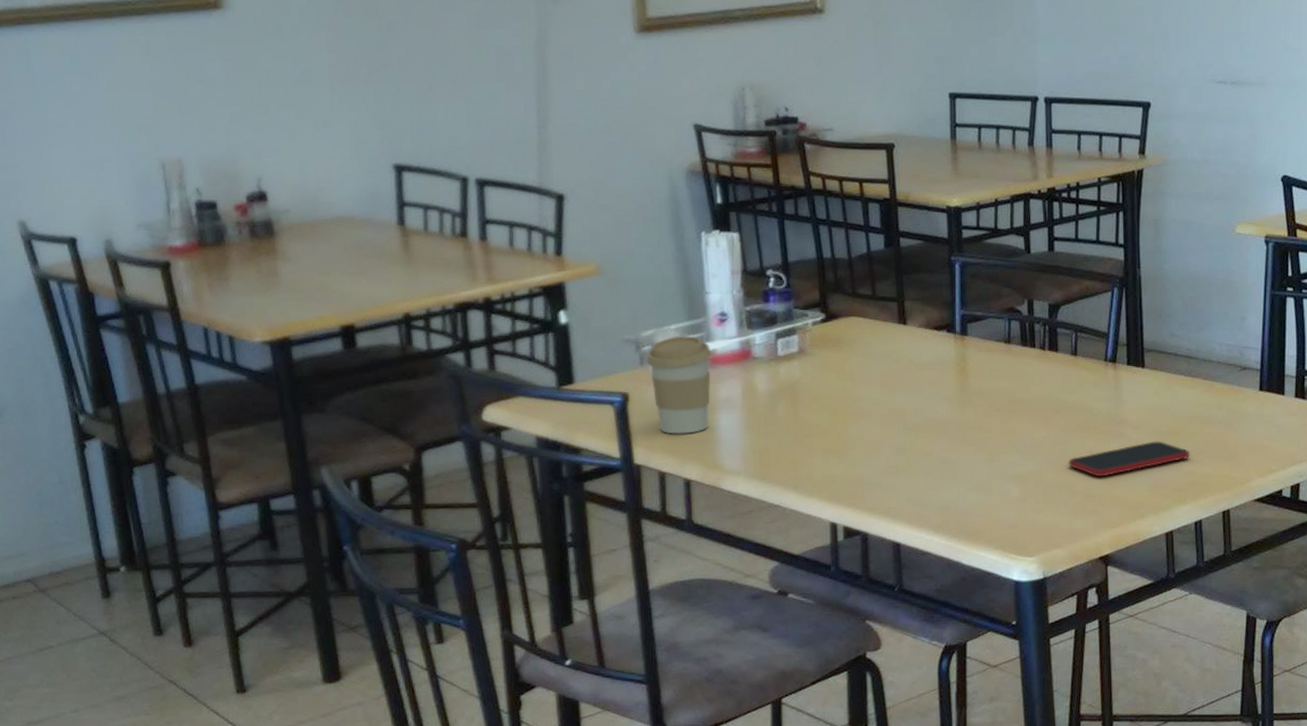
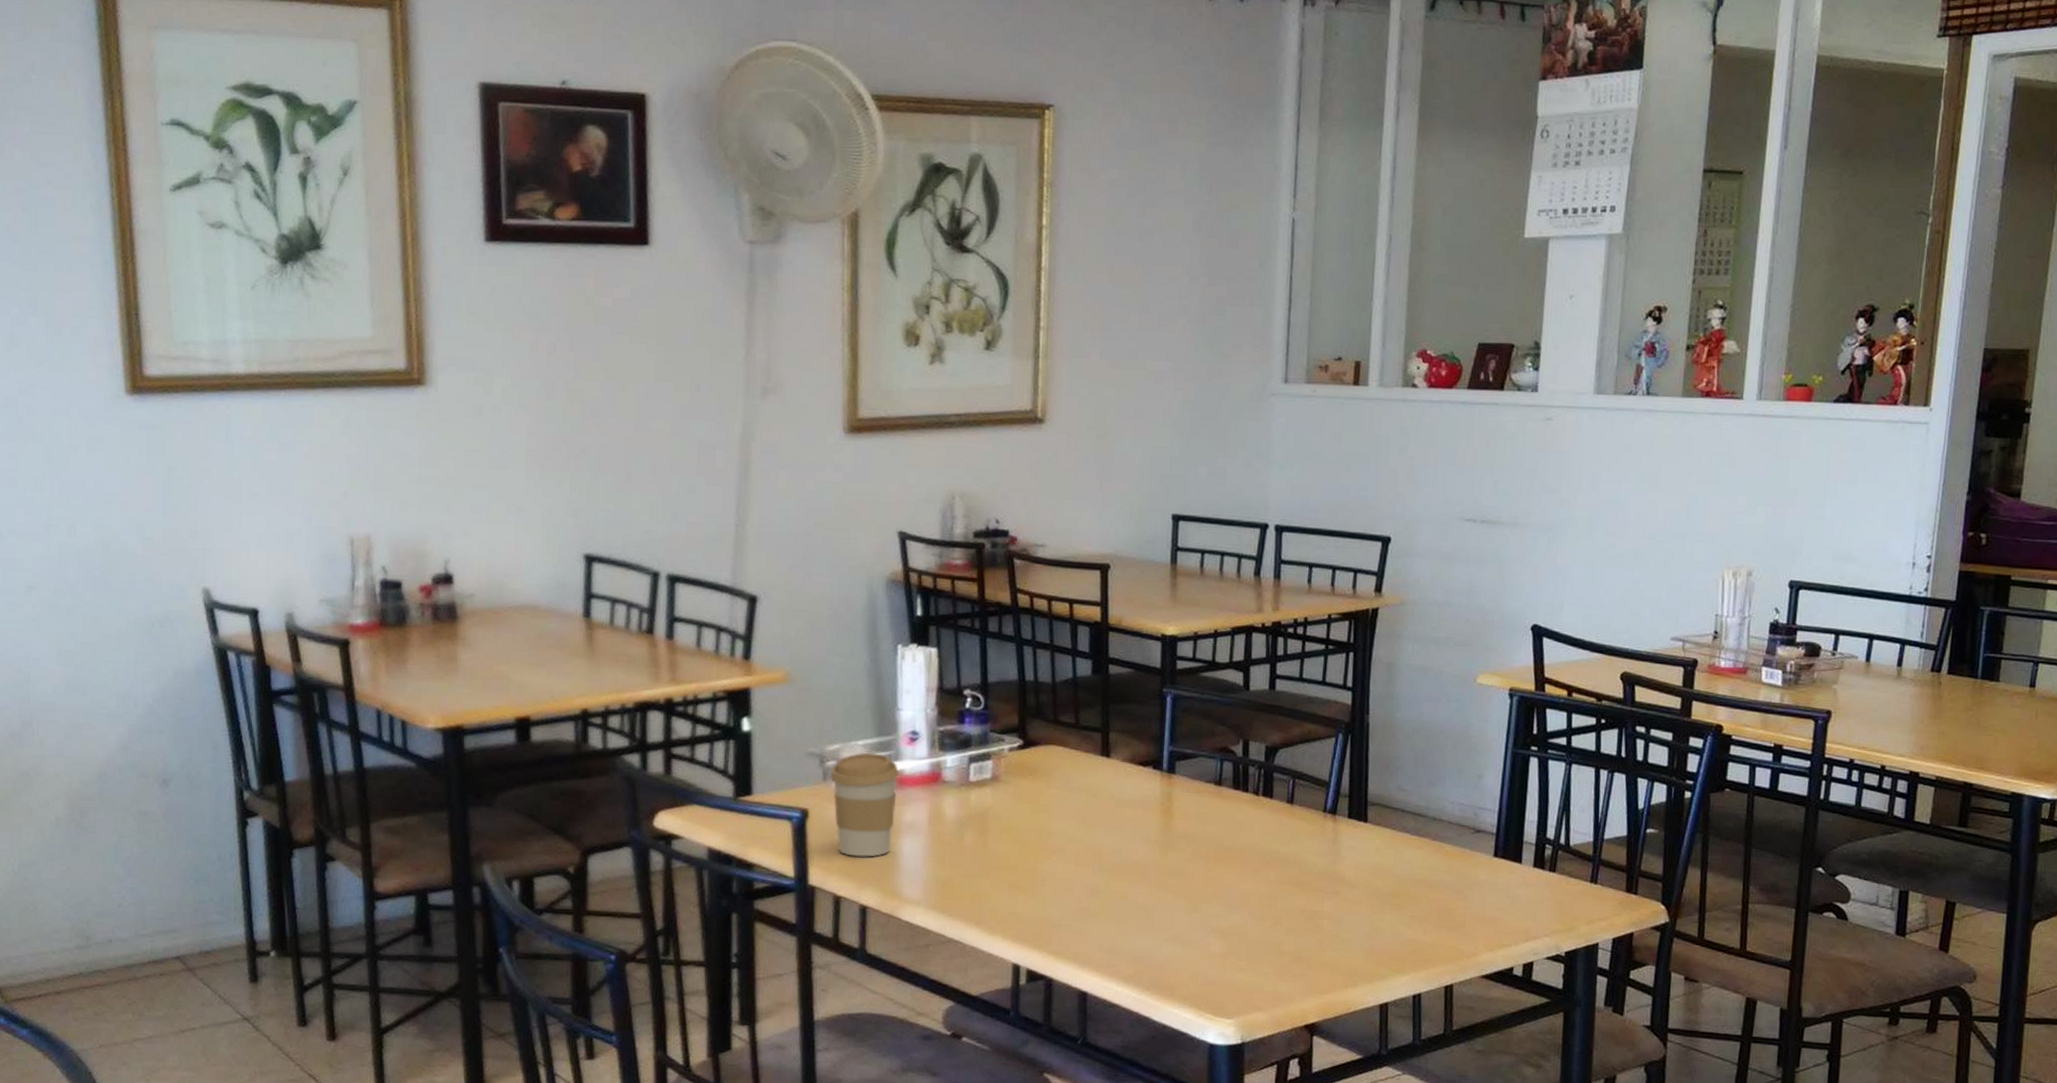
smartphone: present [1067,441,1190,477] -> none [1275,903,1413,938]

